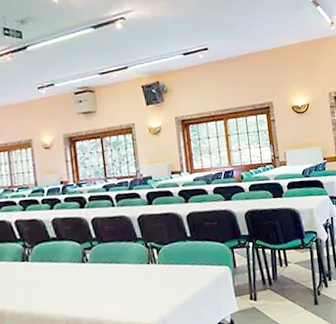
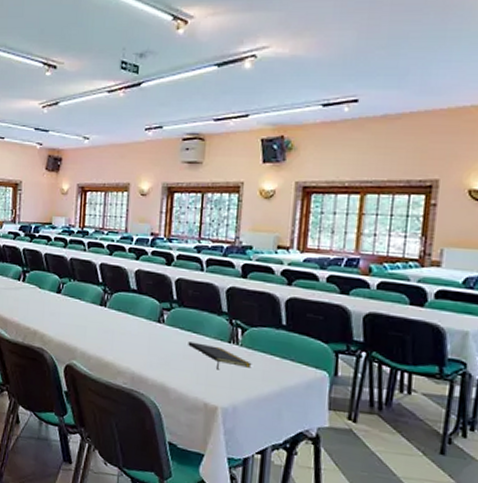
notepad: none [113,269,171,291] -> present [188,341,252,370]

